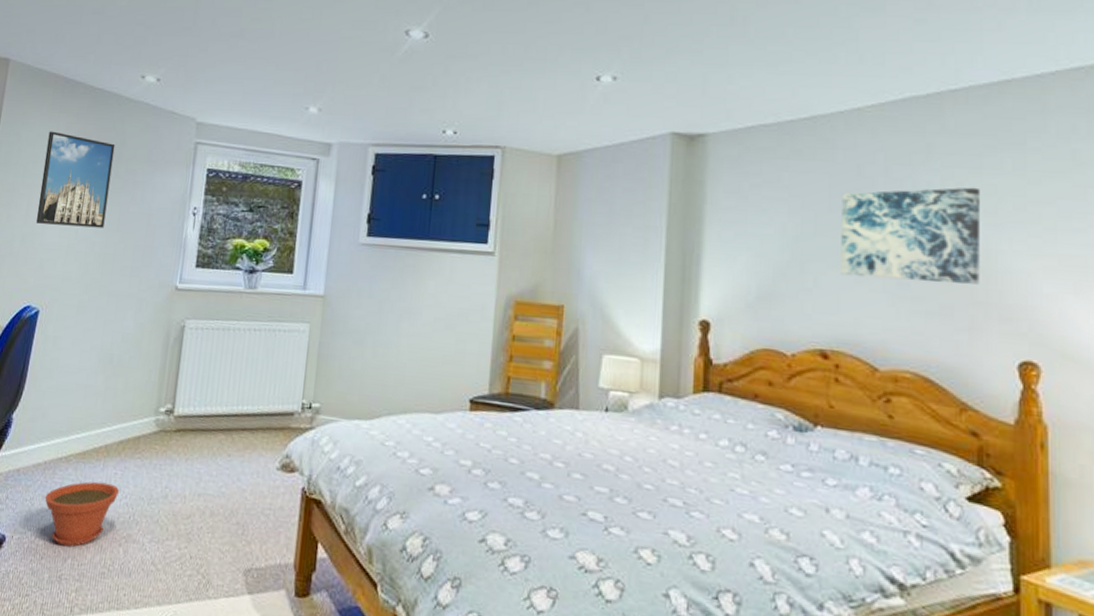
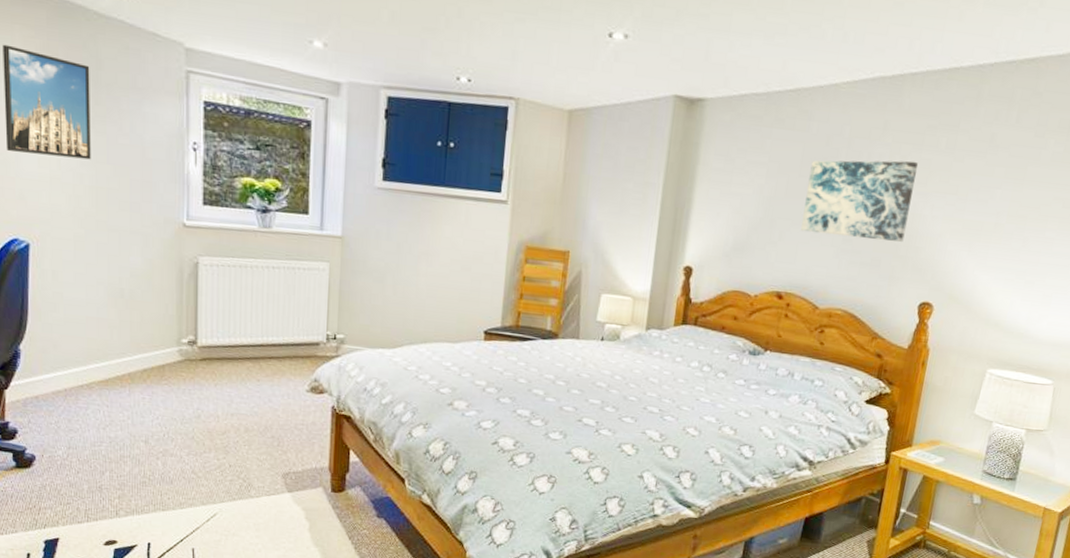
plant pot: present [44,481,120,547] -> none [71,405,150,462]

